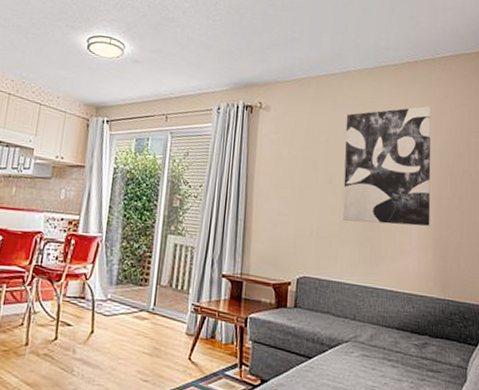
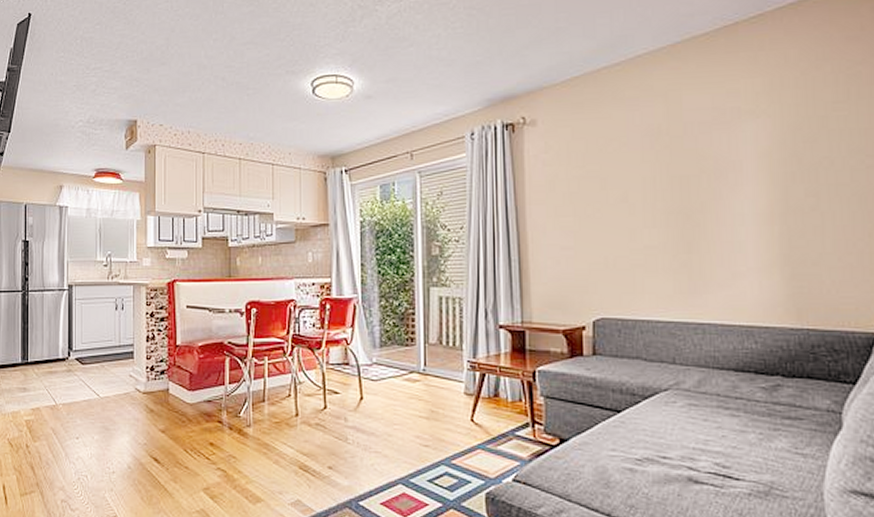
wall art: present [343,106,431,226] -> none [640,80,773,245]

